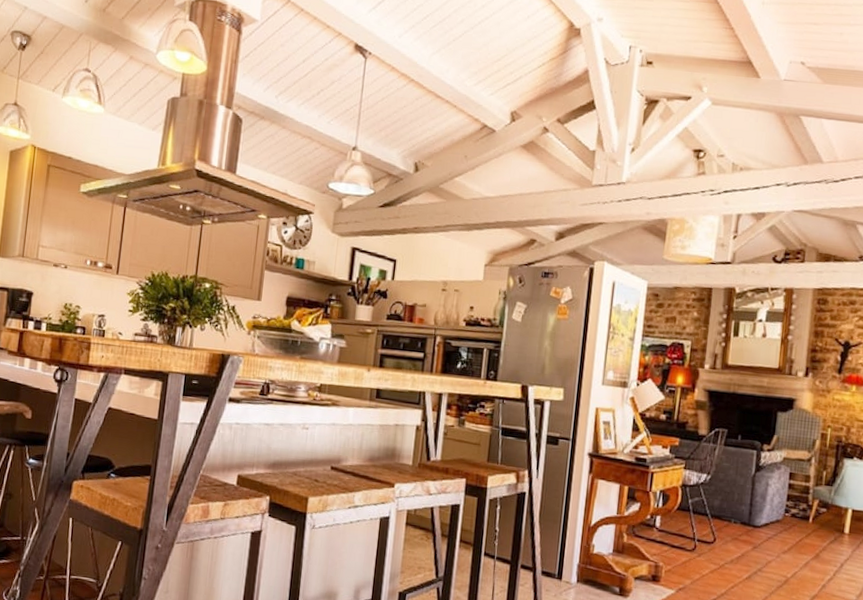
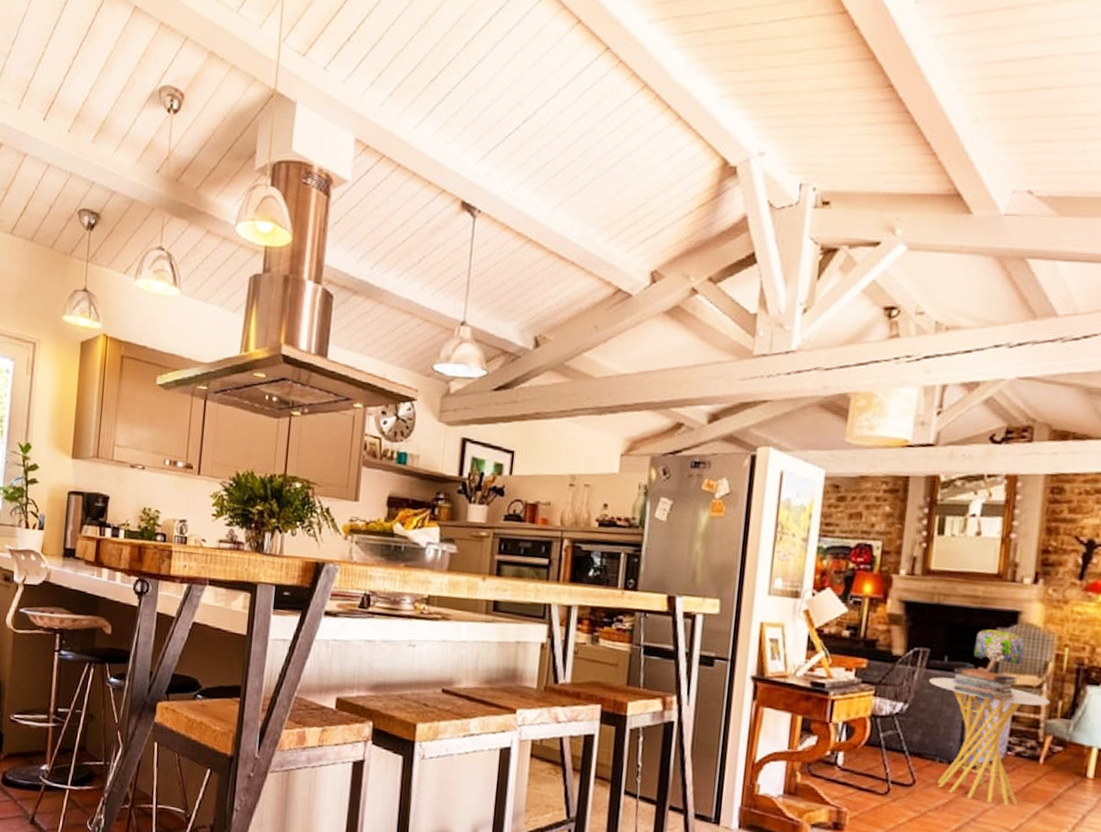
side table: none [726,452,817,558] -> present [928,677,1050,806]
book stack: none [744,444,793,473] -> present [953,666,1018,702]
table lamp: none [760,412,798,450] -> present [973,628,1024,674]

